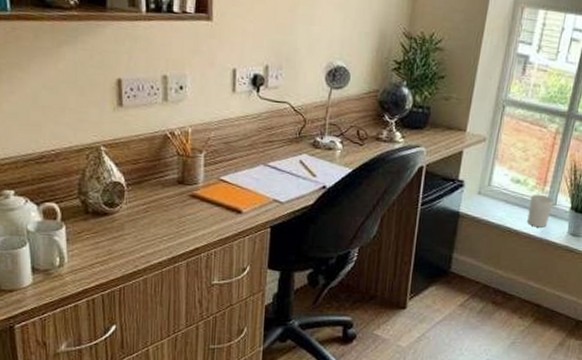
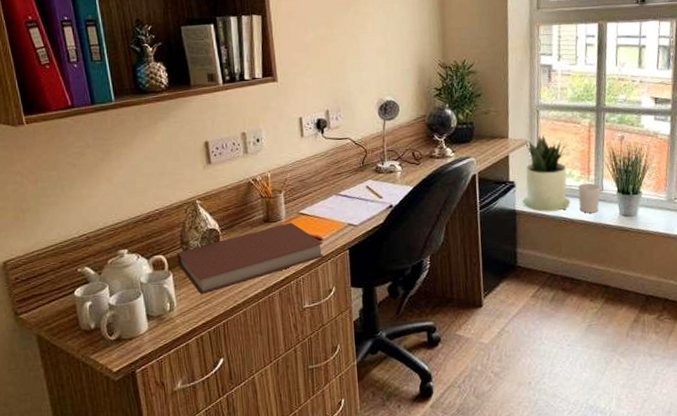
book: none [73,188,243,254] -> present [177,222,325,295]
planter: none [468,134,528,220] -> present [522,135,571,212]

